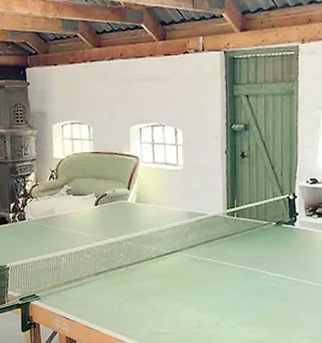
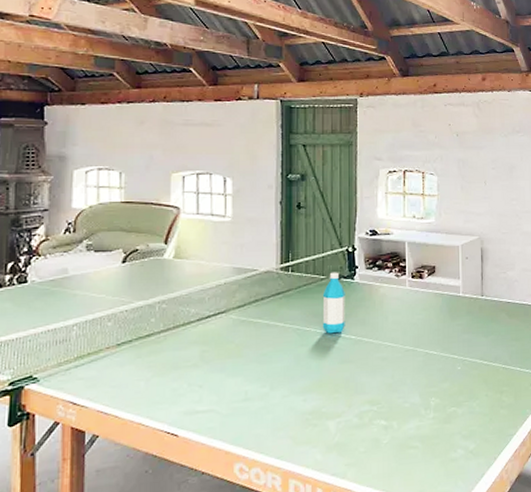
water bottle: none [265,218,286,275] -> present [322,272,345,334]

